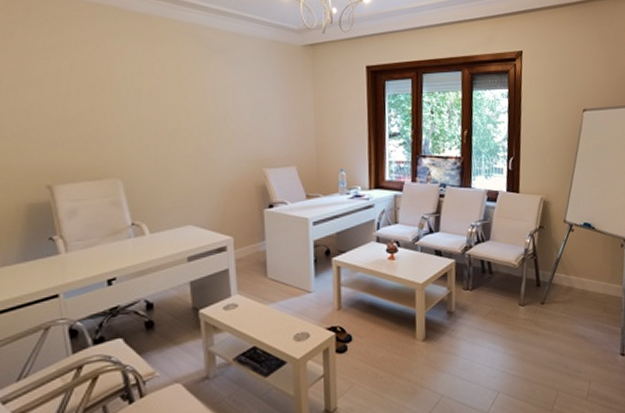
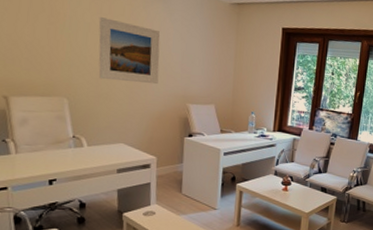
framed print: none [151,80,227,152] -> present [98,17,160,85]

